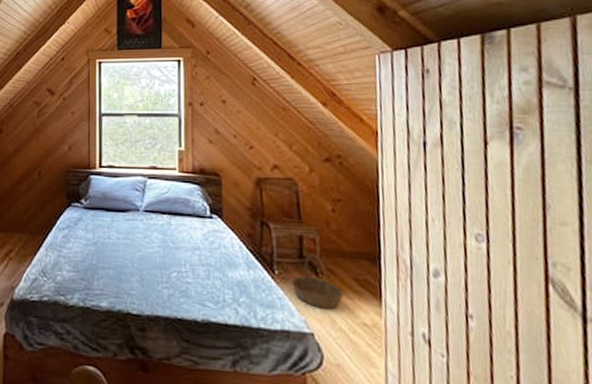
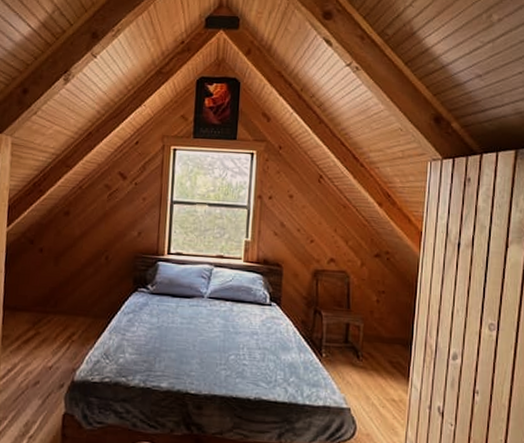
basket: present [290,253,343,309] -> none [335,338,378,388]

